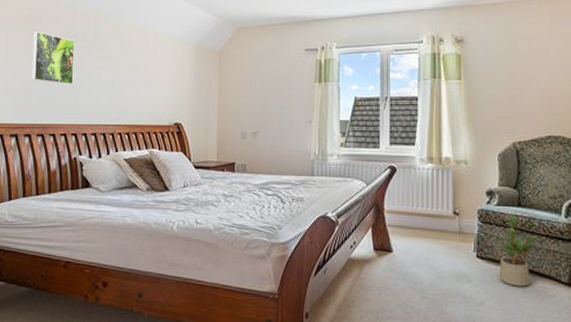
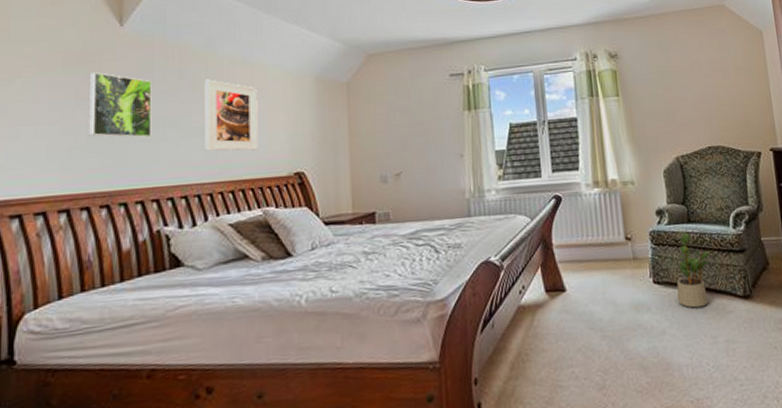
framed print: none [110,41,150,102] -> present [204,79,259,152]

